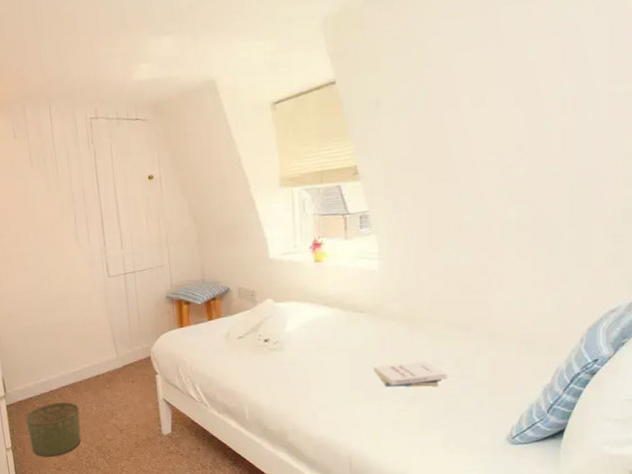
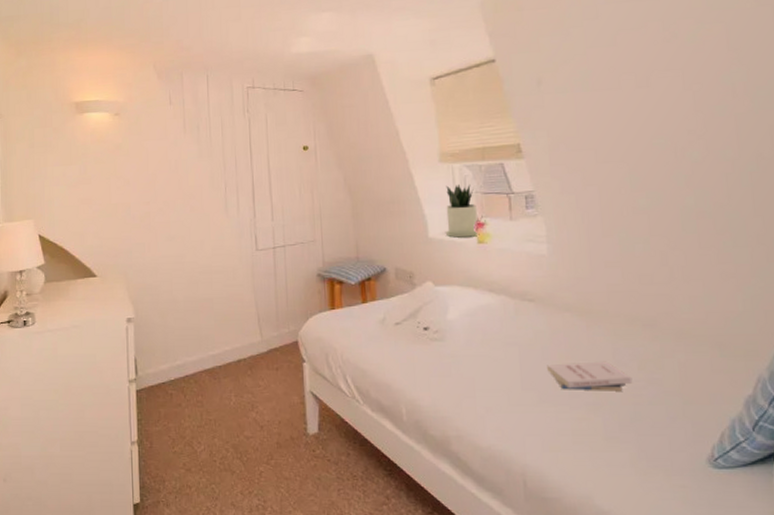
basket: present [24,402,81,457] -> none [155,390,217,455]
planter: none [284,207,317,258] -> present [445,184,480,238]

